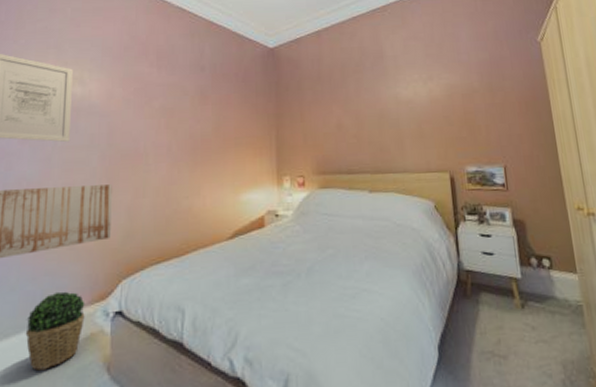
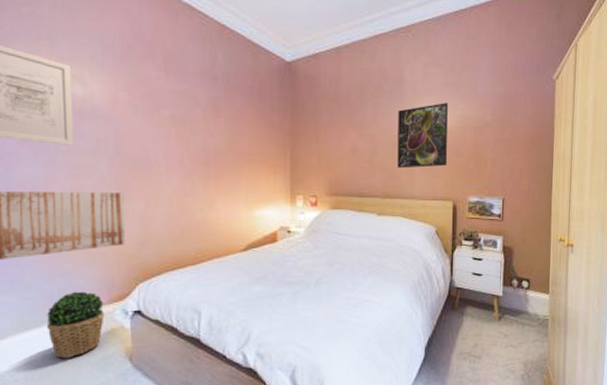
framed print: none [381,73,439,142] -> present [397,103,448,169]

